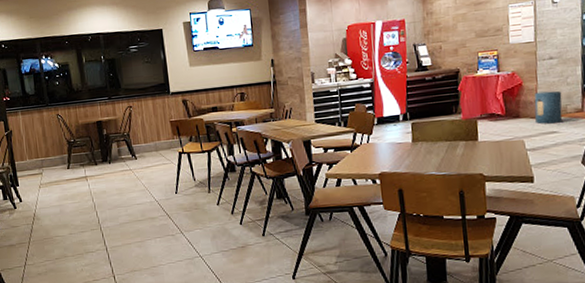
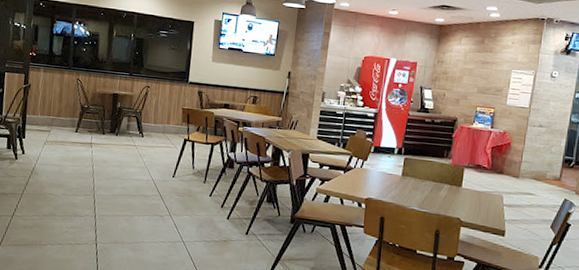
trash bin: present [534,90,563,124] -> none [517,154,544,186]

